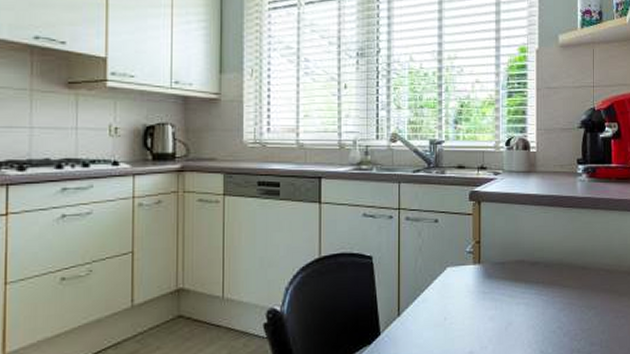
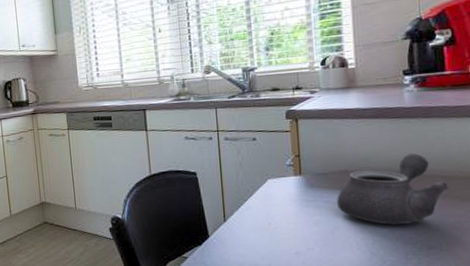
teapot: none [512,245,611,320] -> present [337,153,449,225]

